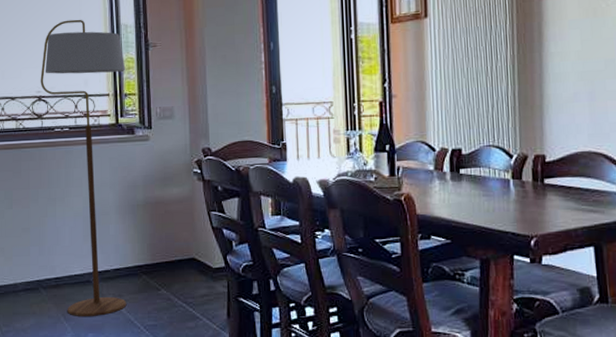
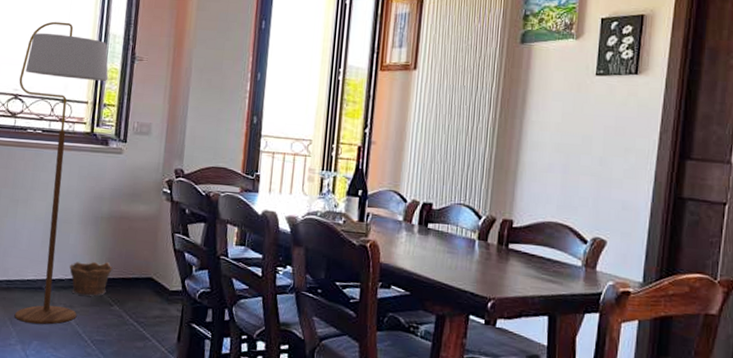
clay pot: none [114,248,155,283] -> present [69,261,113,296]

